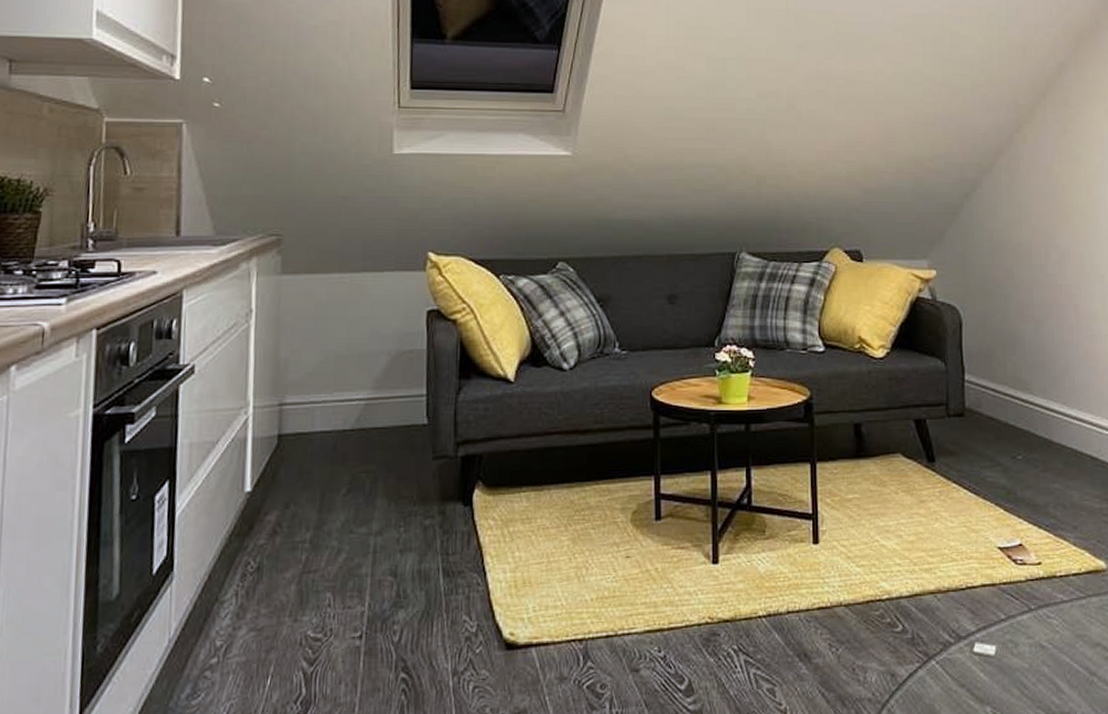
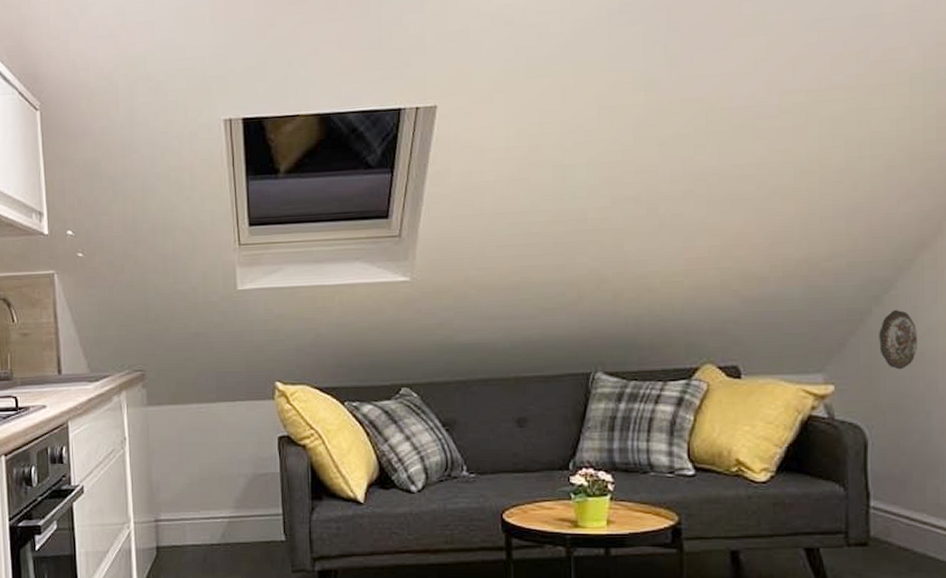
decorative plate: none [969,206,997,258] -> present [879,310,917,370]

